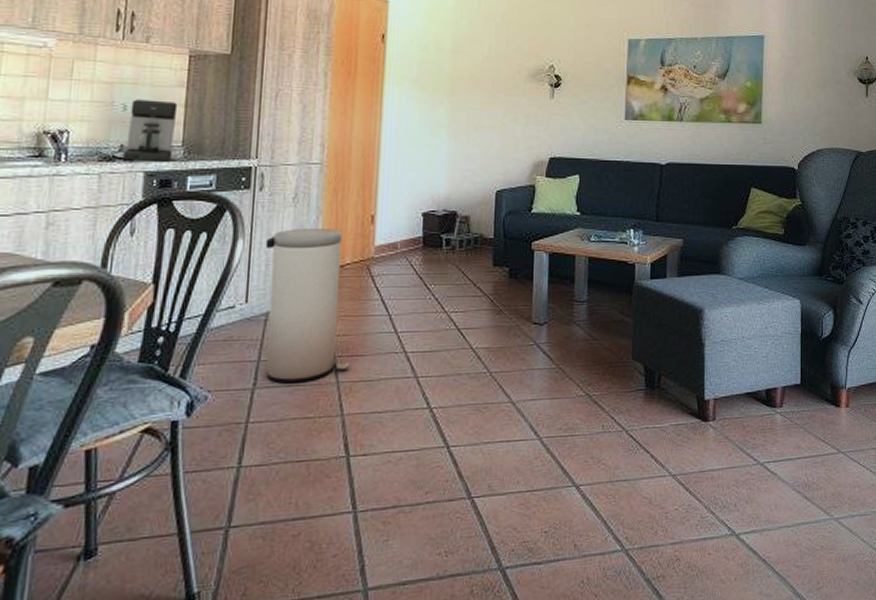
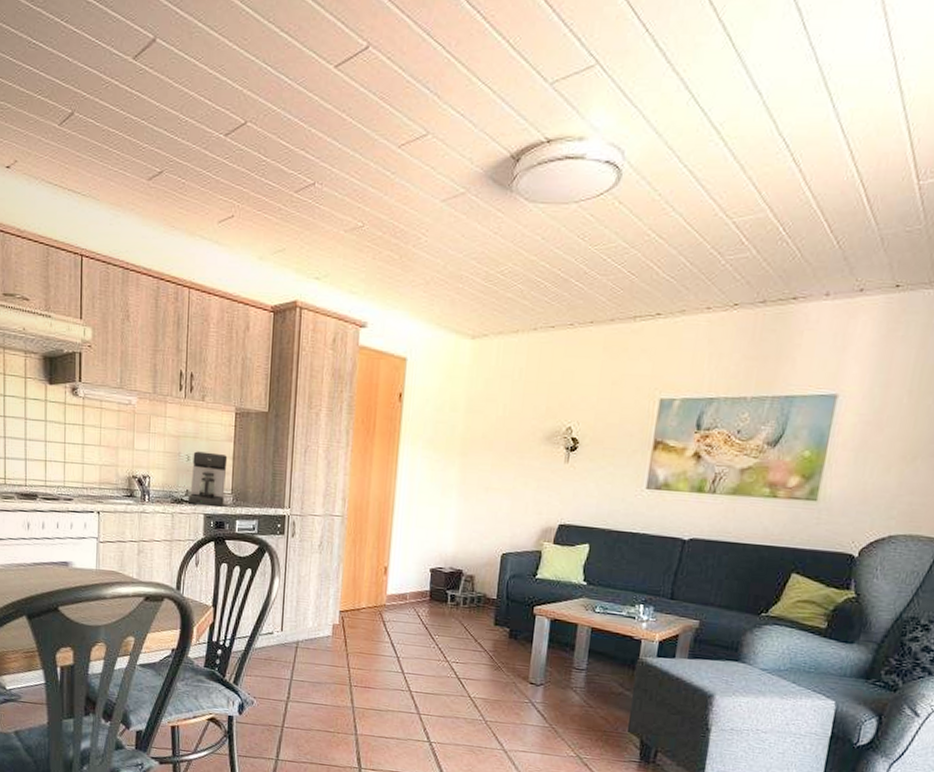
pedal bin: present [265,229,350,384] -> none [296,572,363,704]

